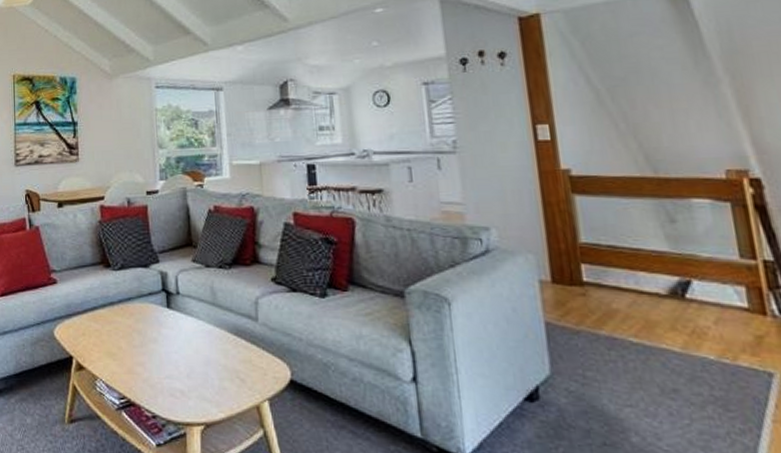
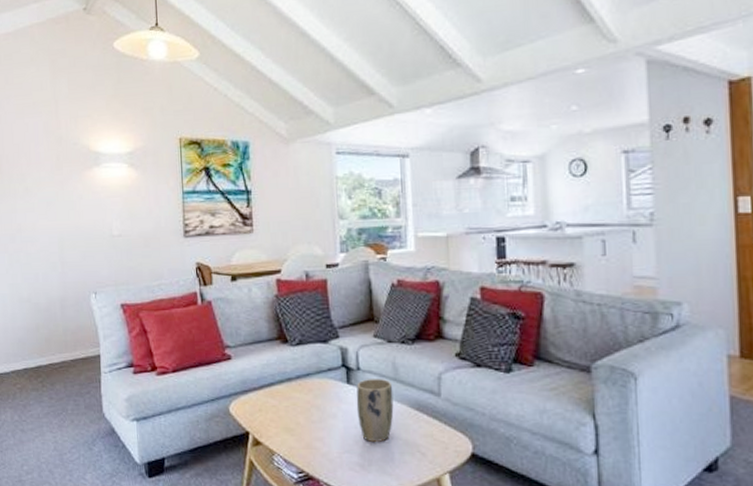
plant pot: none [176,303,213,367] -> present [356,379,394,442]

